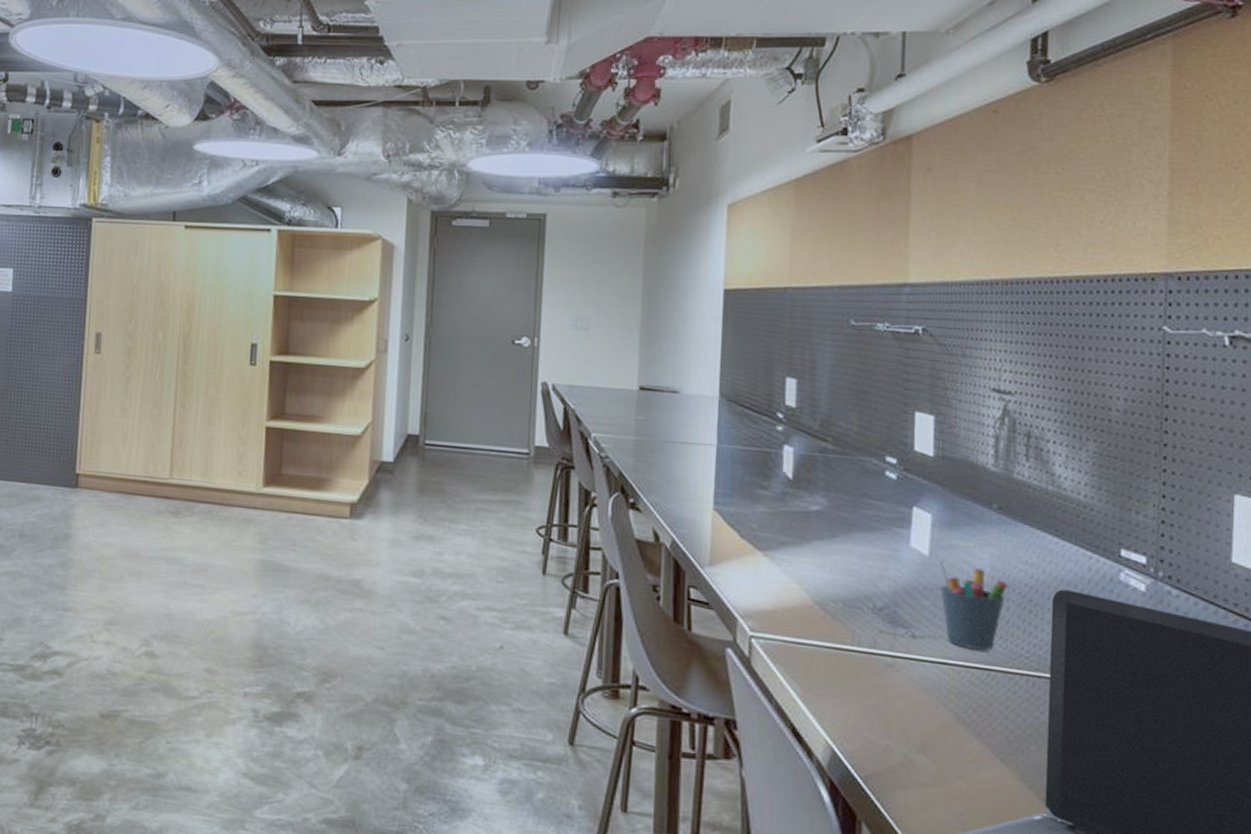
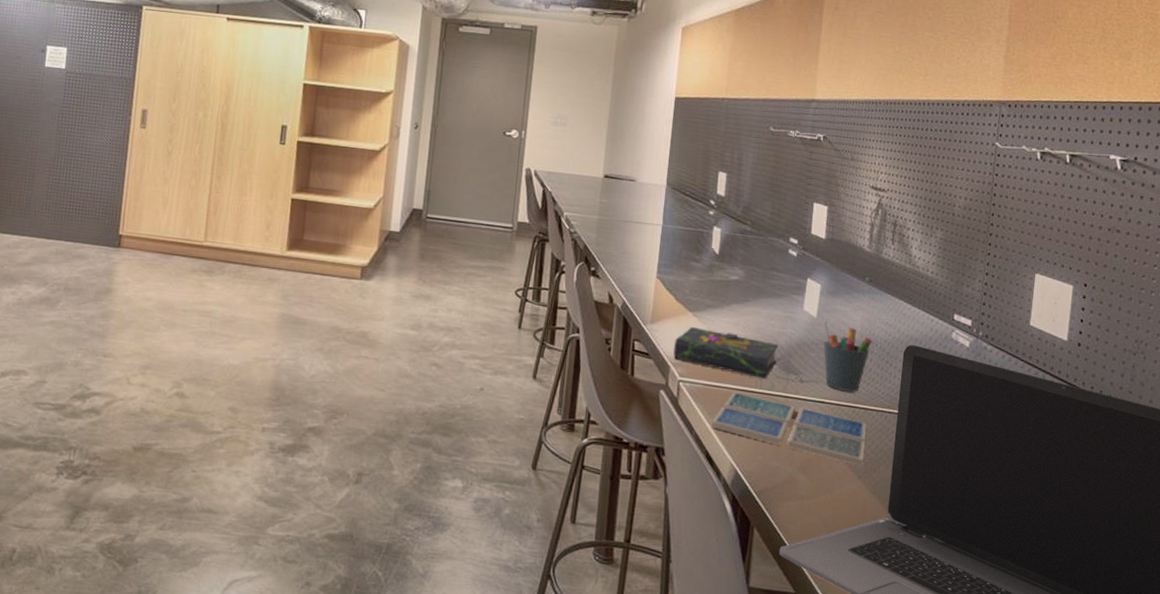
book: none [741,569,879,635] -> present [673,326,778,380]
drink coaster: none [795,651,1008,746] -> present [710,392,867,467]

